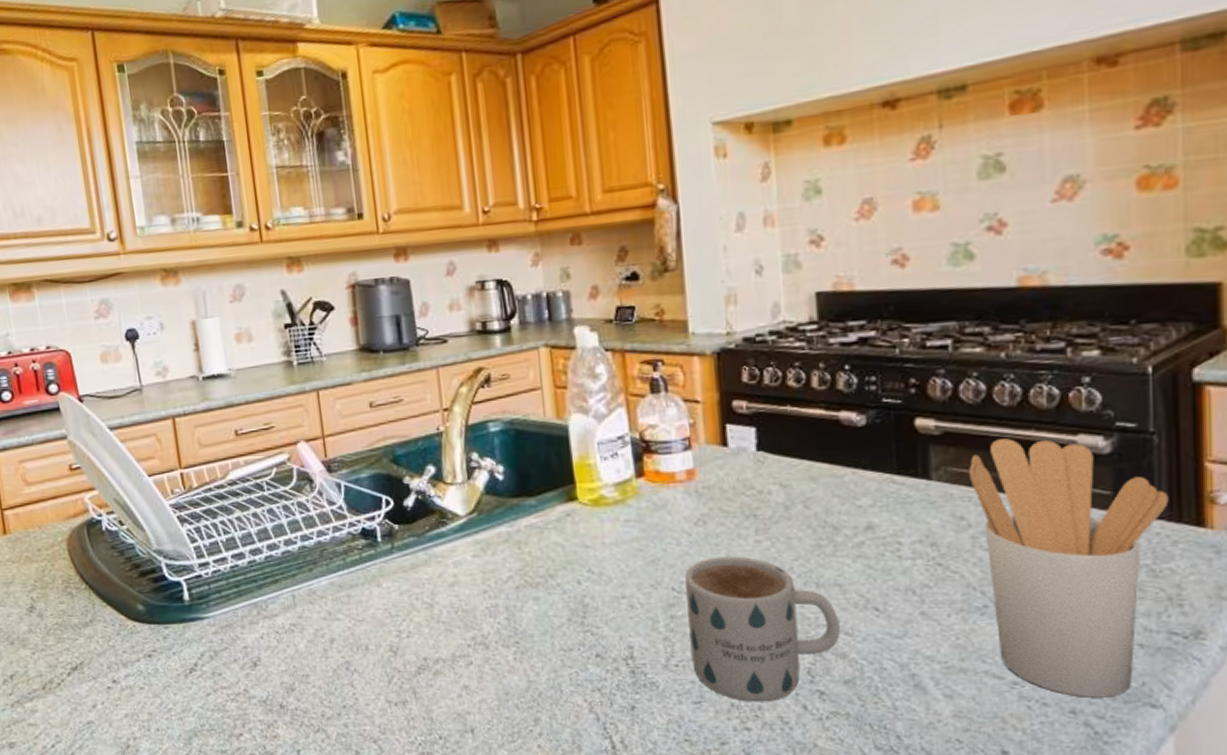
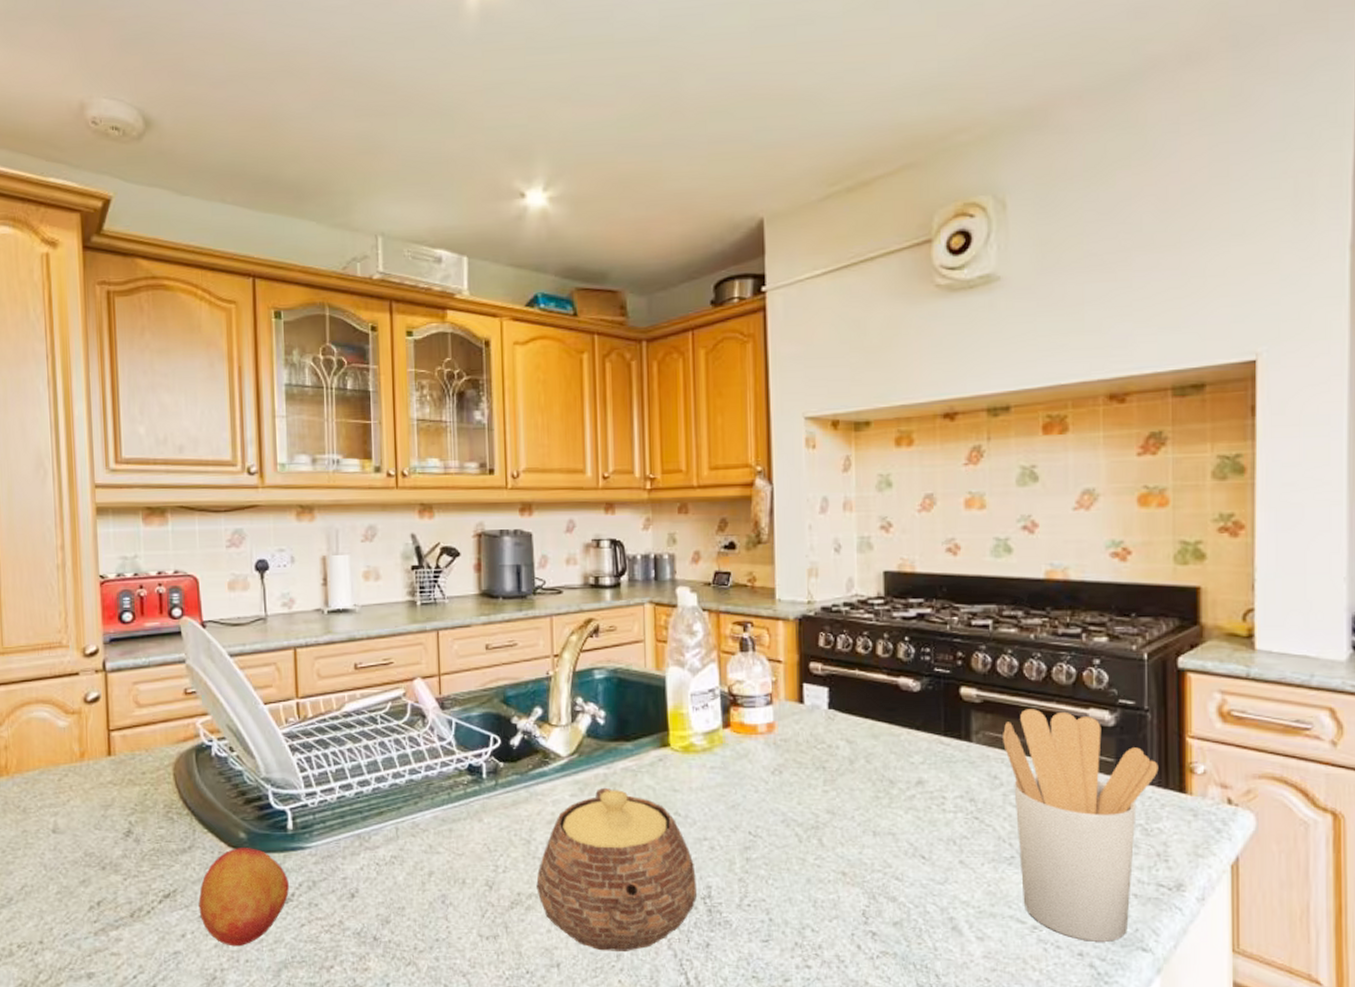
fruit: none [105,619,192,716] -> present [198,846,290,947]
teapot: none [443,546,618,715] -> present [536,787,696,951]
mug: present [685,556,840,702] -> none [761,804,892,941]

